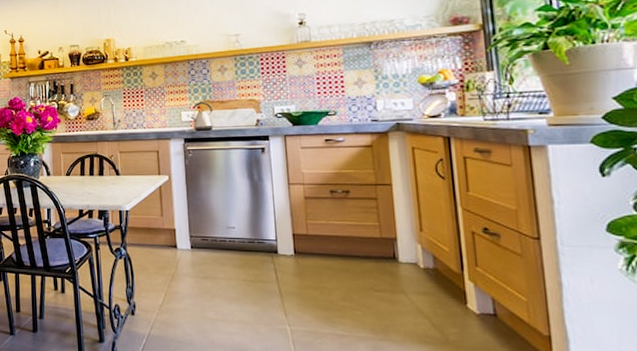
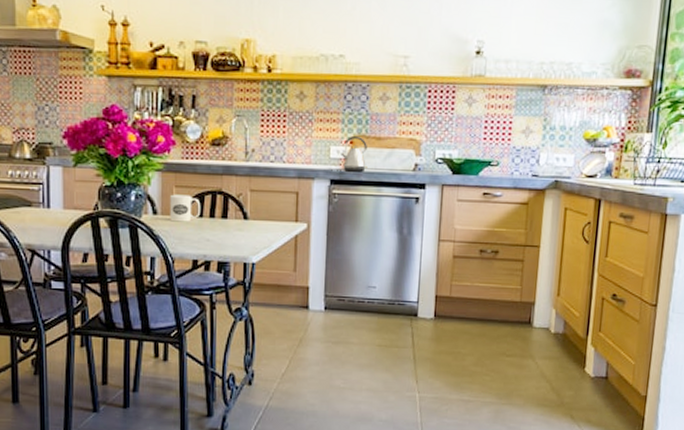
mug: none [59,159,83,180] -> present [170,194,201,222]

